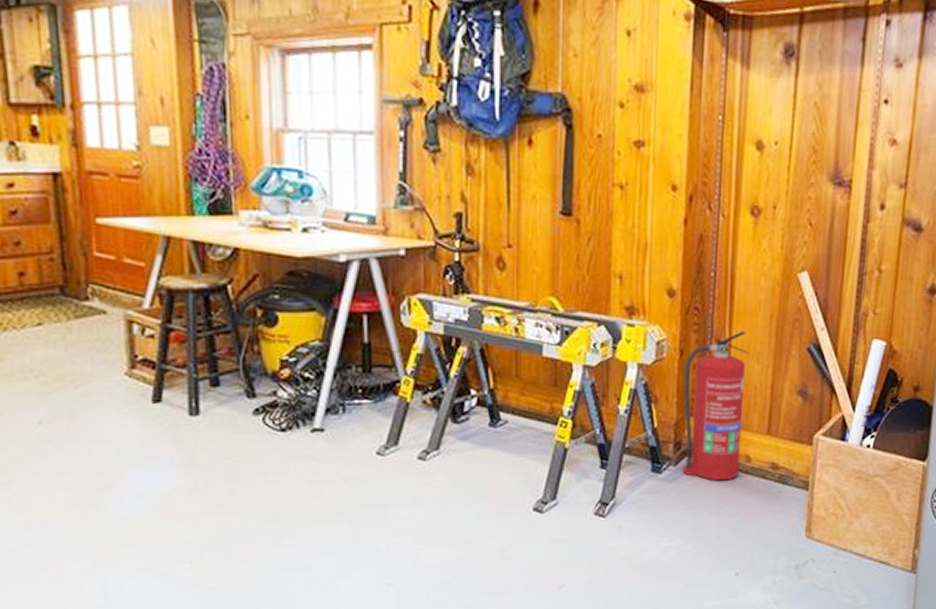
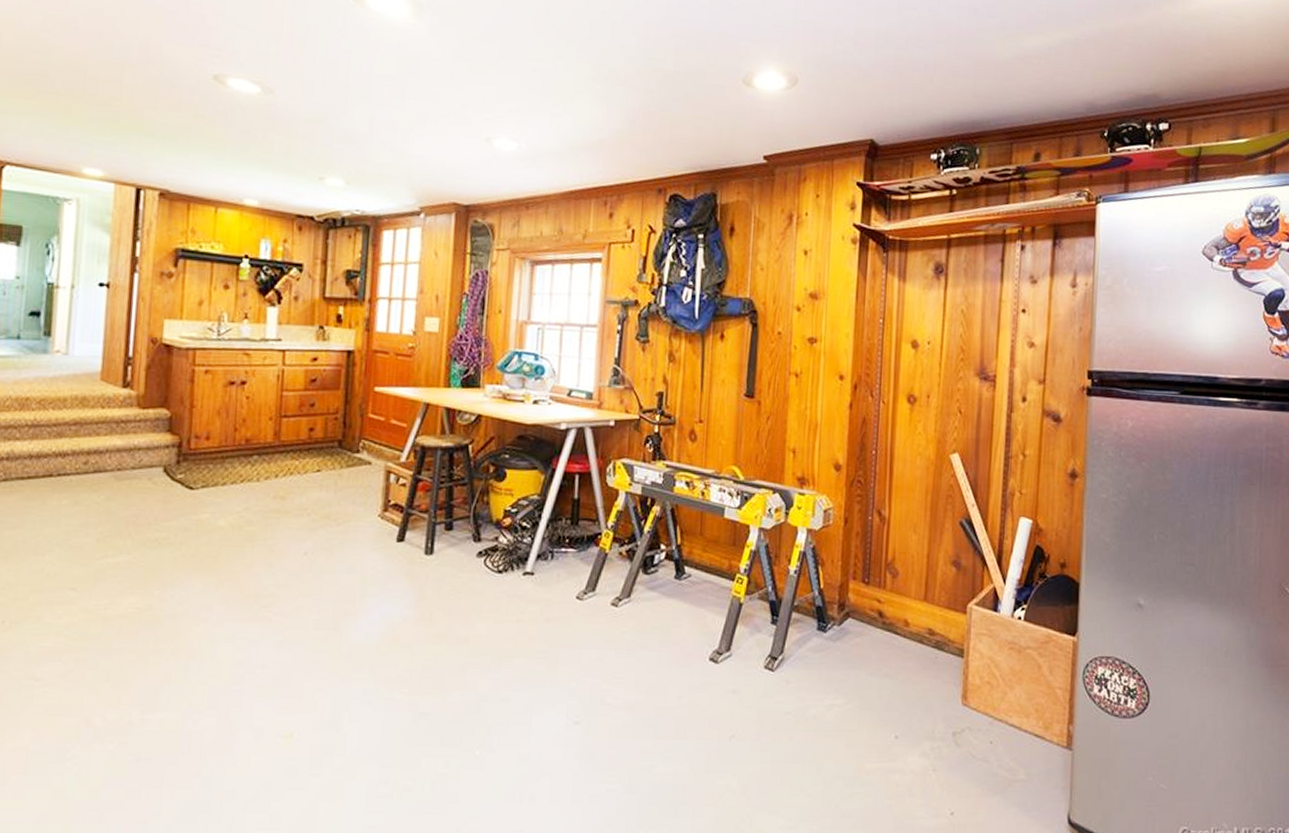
fire extinguisher: present [682,332,750,481] -> none [845,504,907,643]

